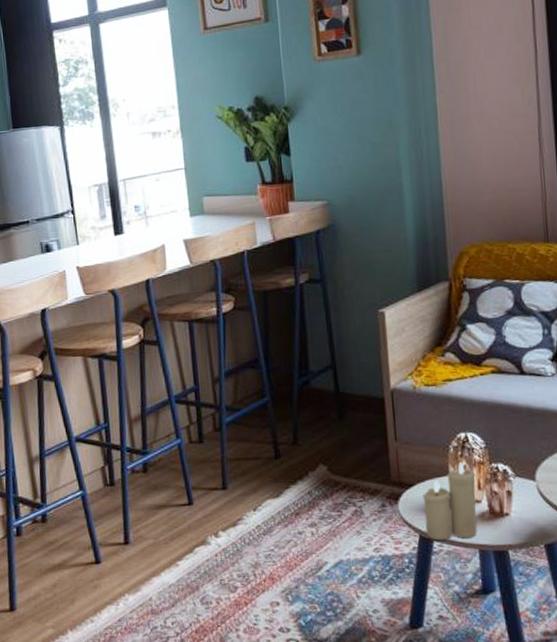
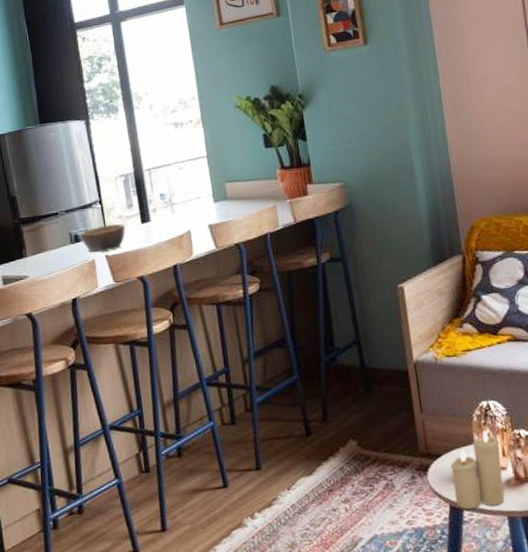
bowl: none [51,234,98,263] -> present [80,223,126,252]

